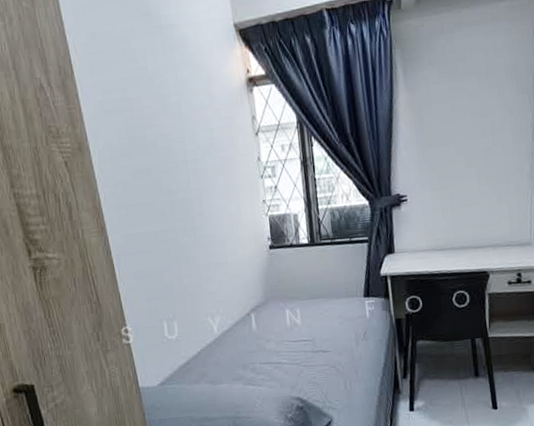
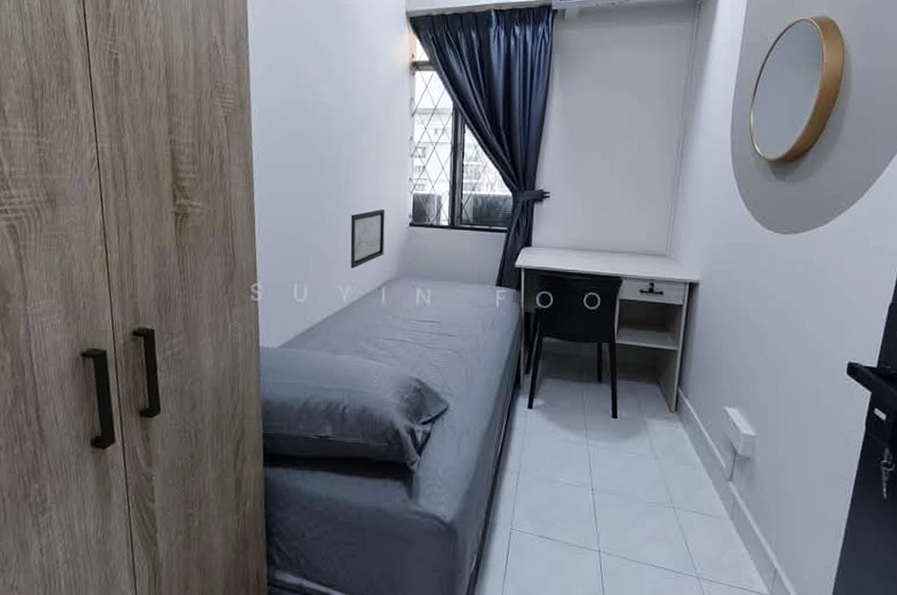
wall art: none [209,235,248,299] -> present [350,208,385,269]

